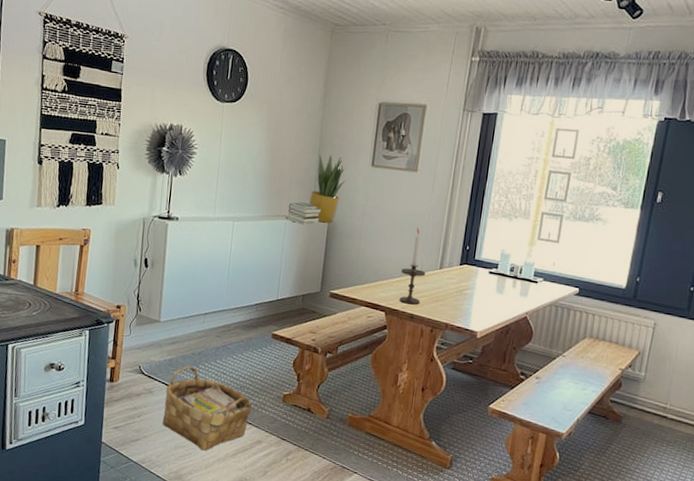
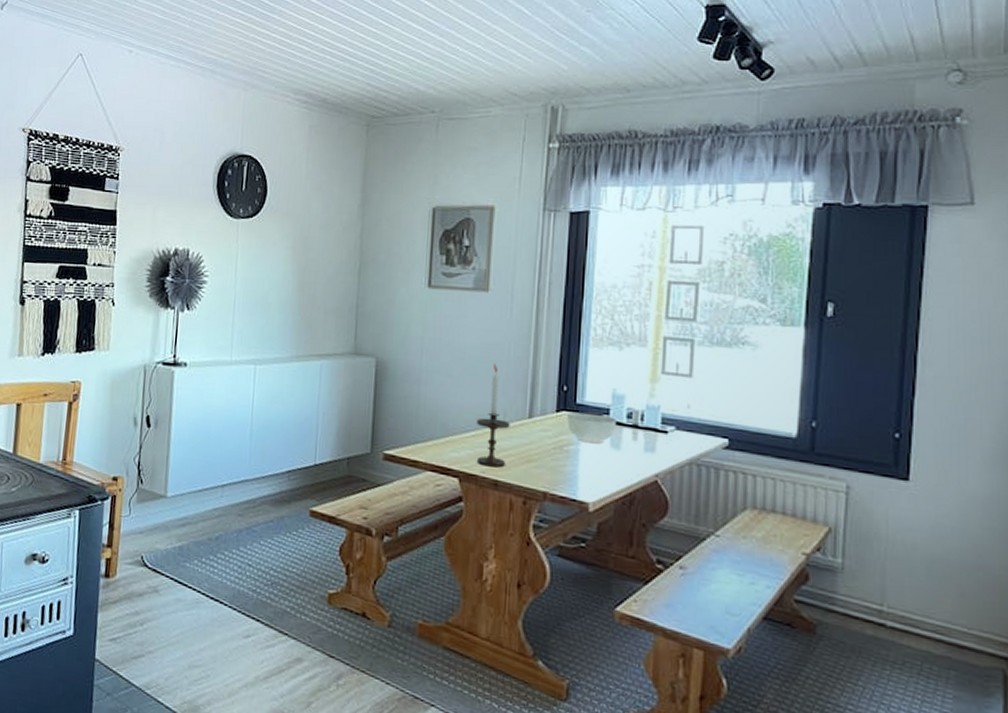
woven basket: present [162,365,252,451] -> none [171,554,287,672]
books: present [285,202,321,225] -> none [321,337,366,366]
planter: present [309,155,346,224] -> none [350,276,396,363]
bowl: none [467,266,503,290] -> present [567,412,617,444]

